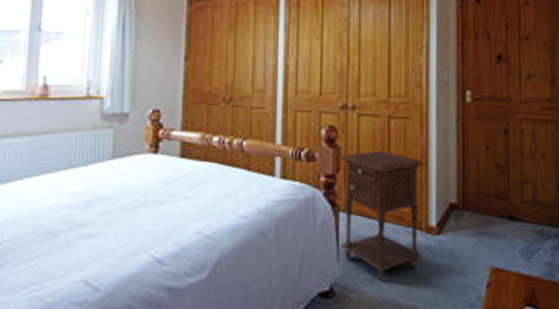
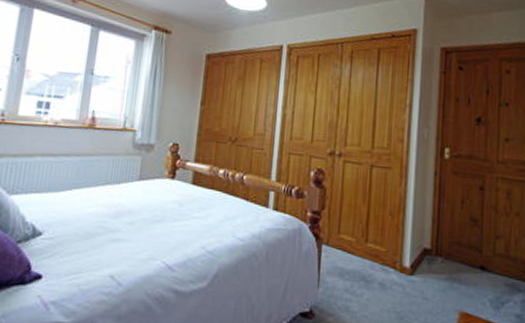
nightstand: present [340,151,424,280] -> none [321,194,402,309]

